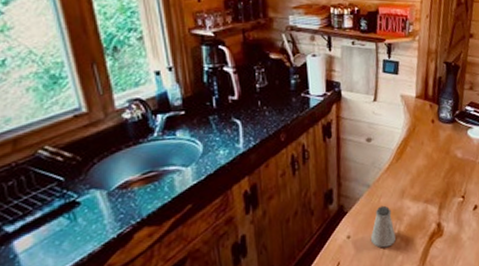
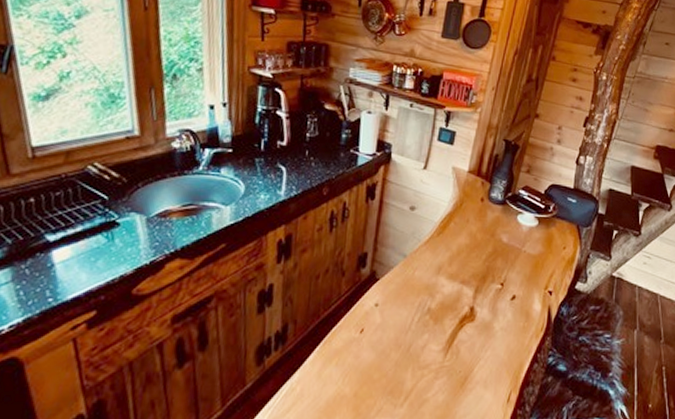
saltshaker: present [370,205,396,248] -> none [398,278,425,323]

